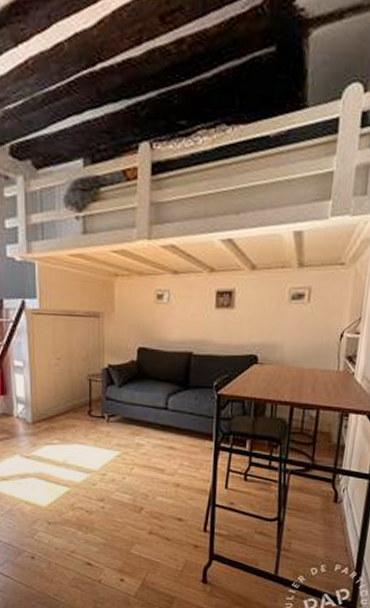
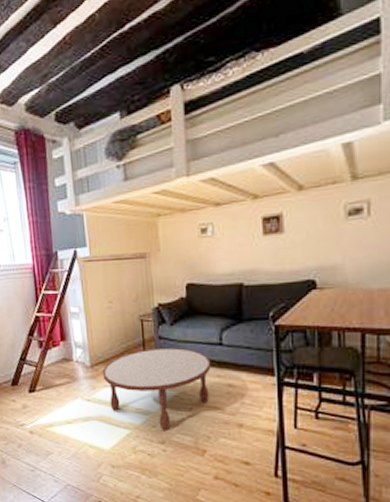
coffee table: none [44,408,155,490] -> present [102,348,211,432]

